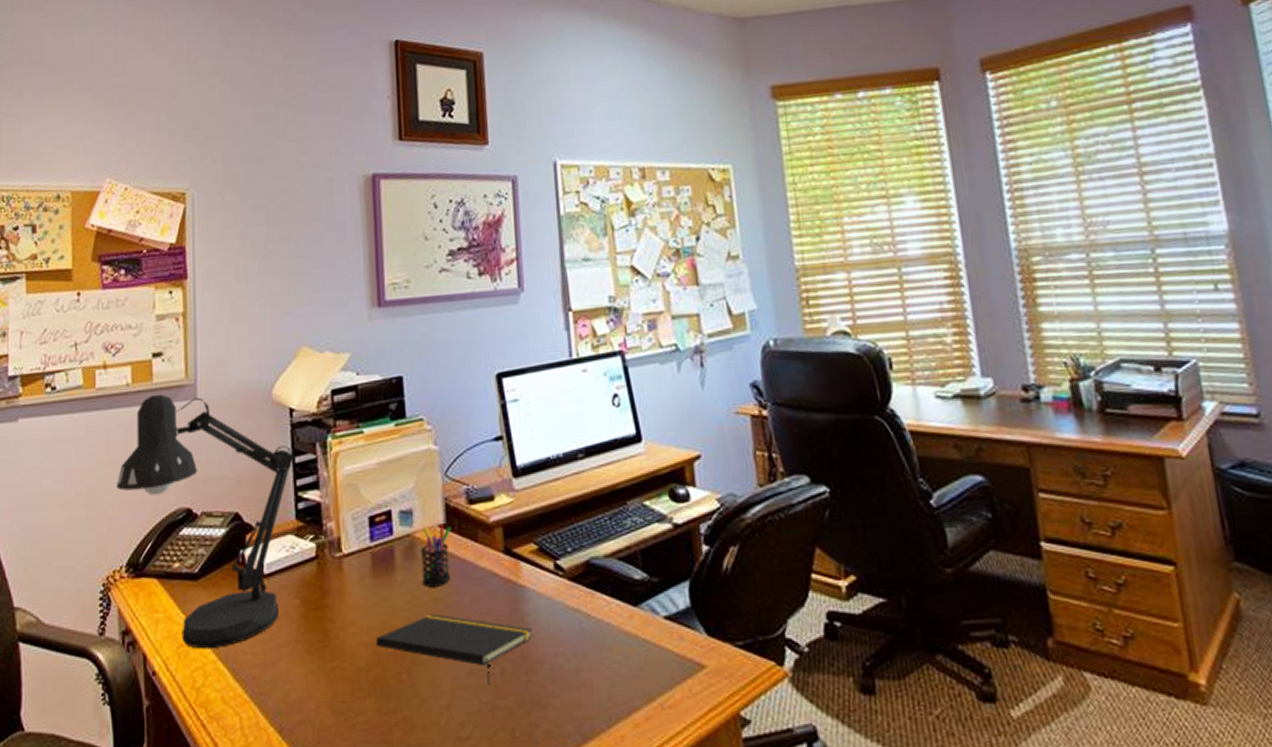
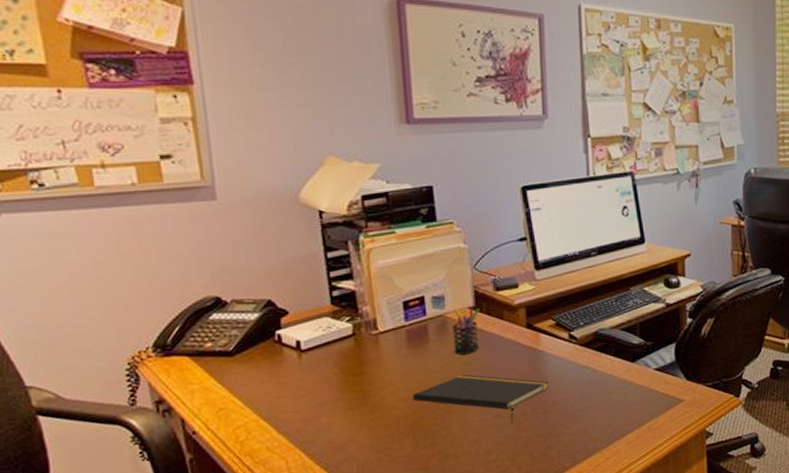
desk lamp: present [117,394,295,649] -> none [132,194,327,411]

